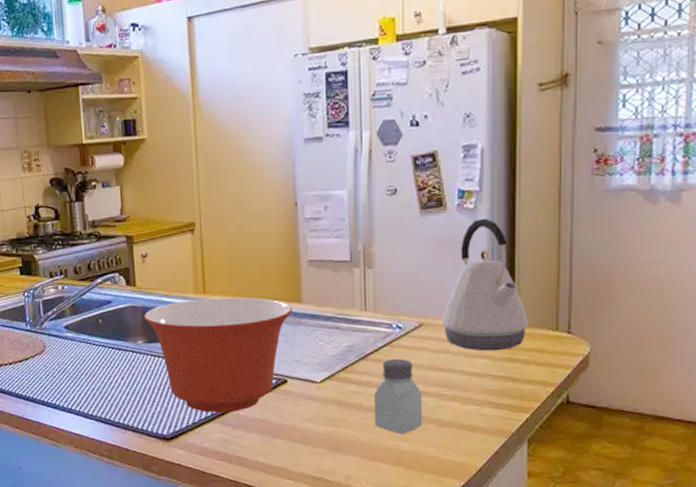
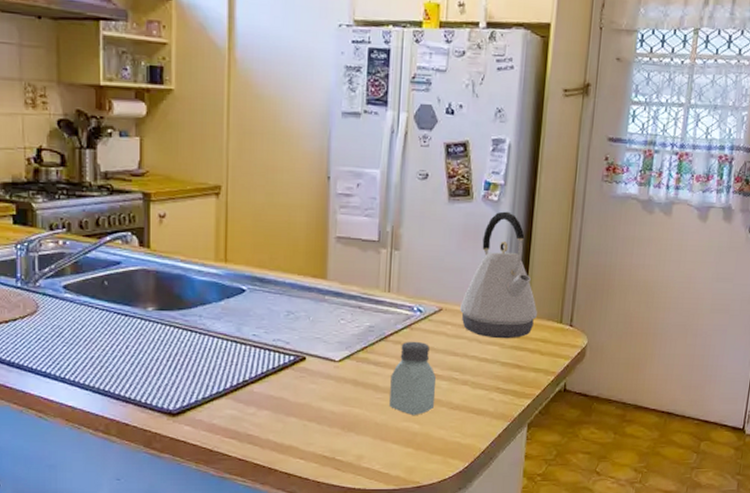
mixing bowl: present [143,297,293,413] -> none [156,267,317,389]

